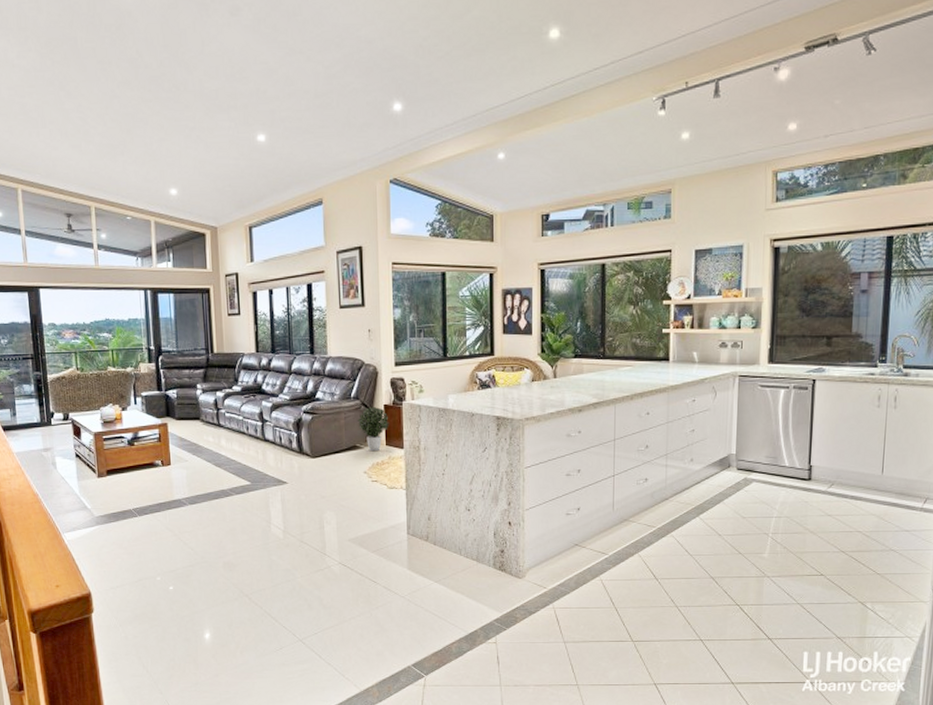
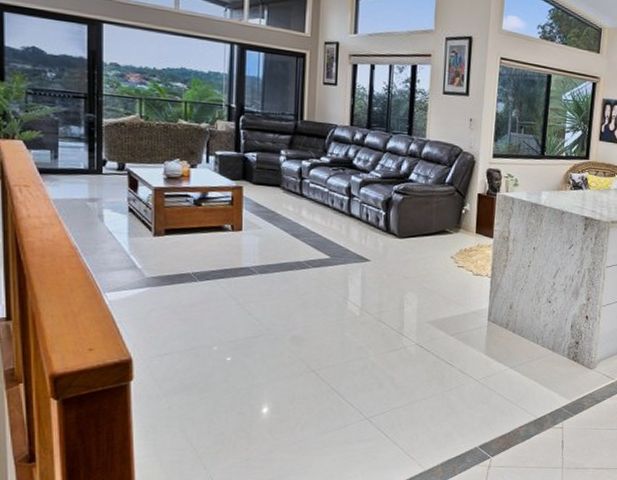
potted plant: present [357,406,389,452] -> none [449,193,481,238]

